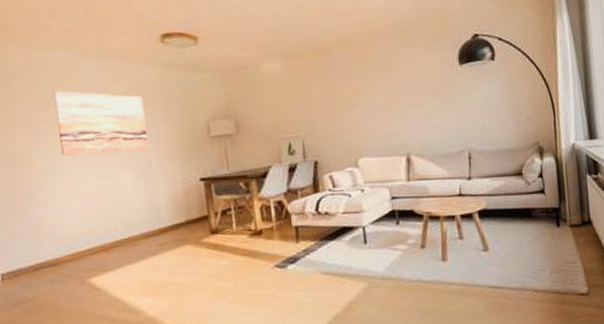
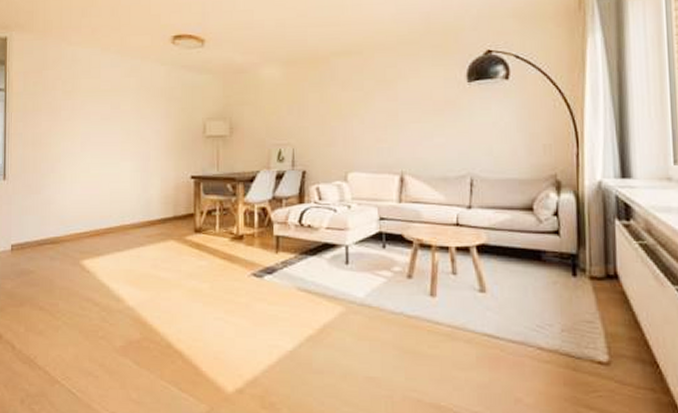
wall art: present [52,90,149,156] -> none [74,82,149,144]

